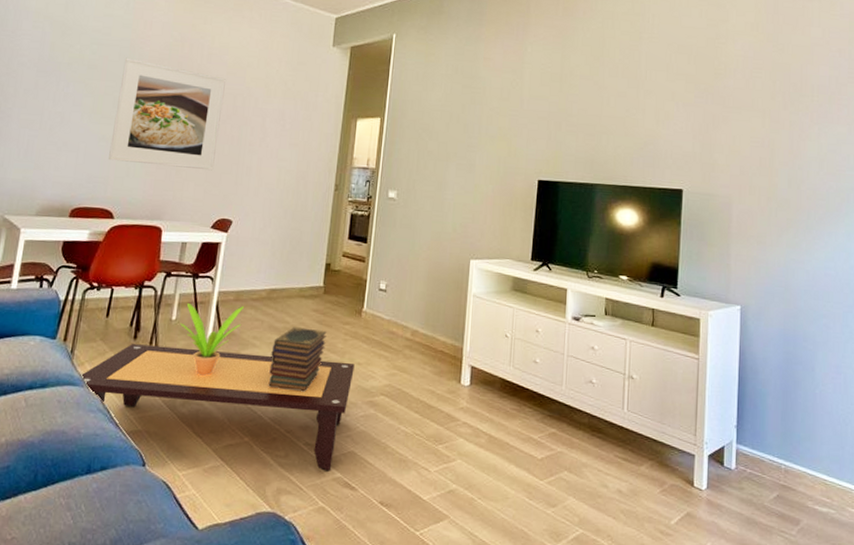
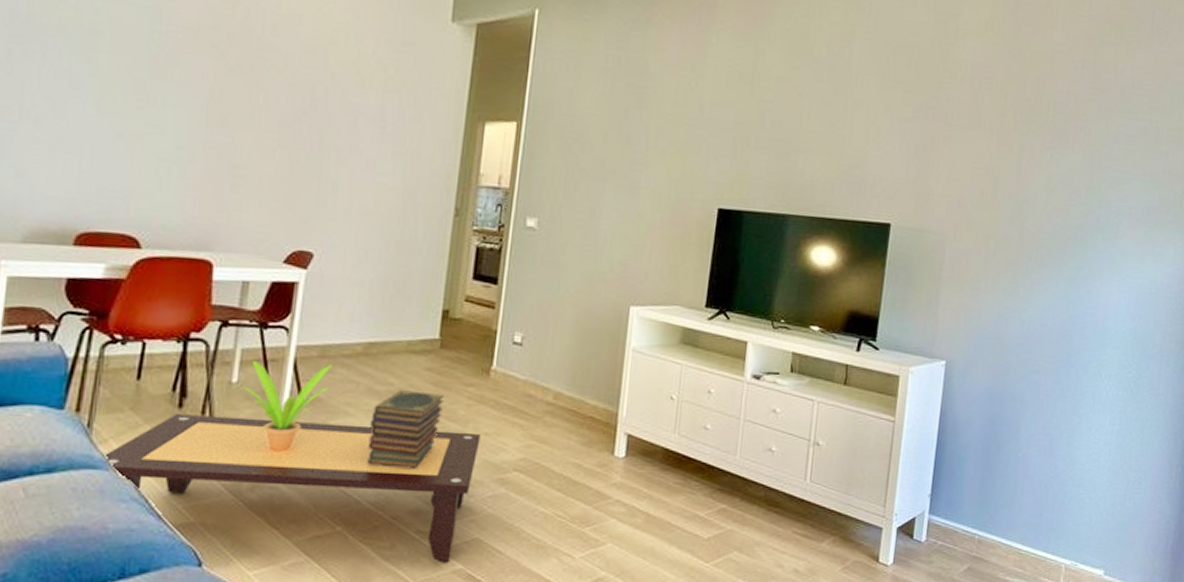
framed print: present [108,57,226,171] -> none [129,21,299,186]

